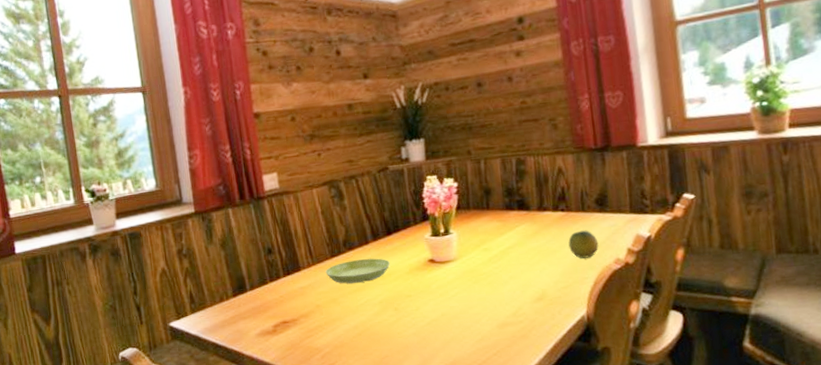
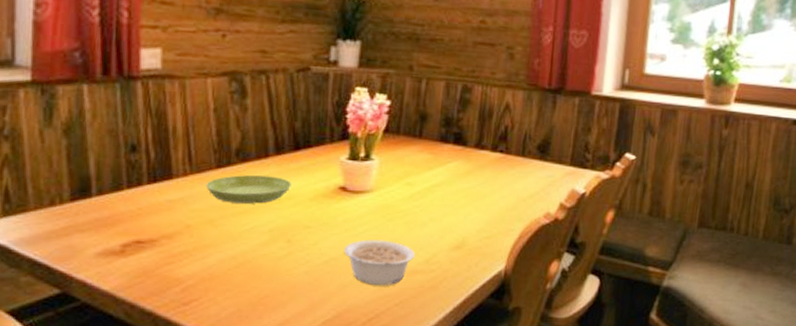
legume: none [441,300,503,339] -> present [343,239,415,285]
fruit: present [568,230,599,259] -> none [500,177,532,208]

